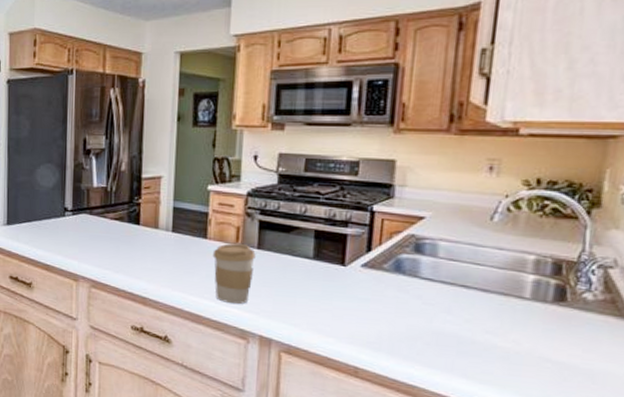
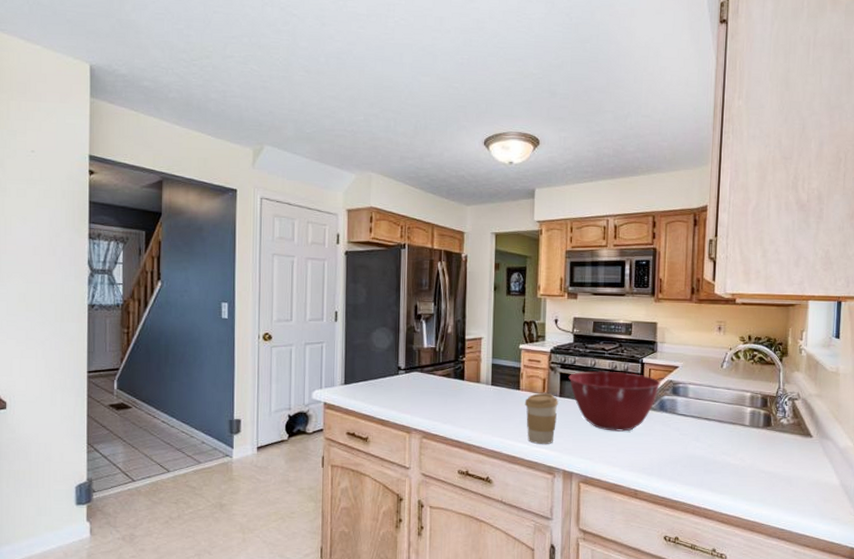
mixing bowl: none [269,219,398,295] -> present [568,370,661,432]

